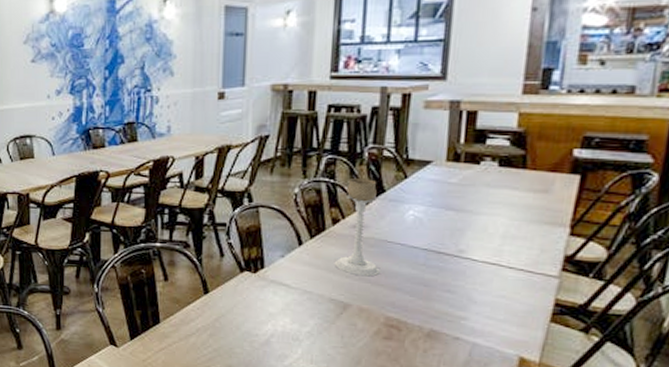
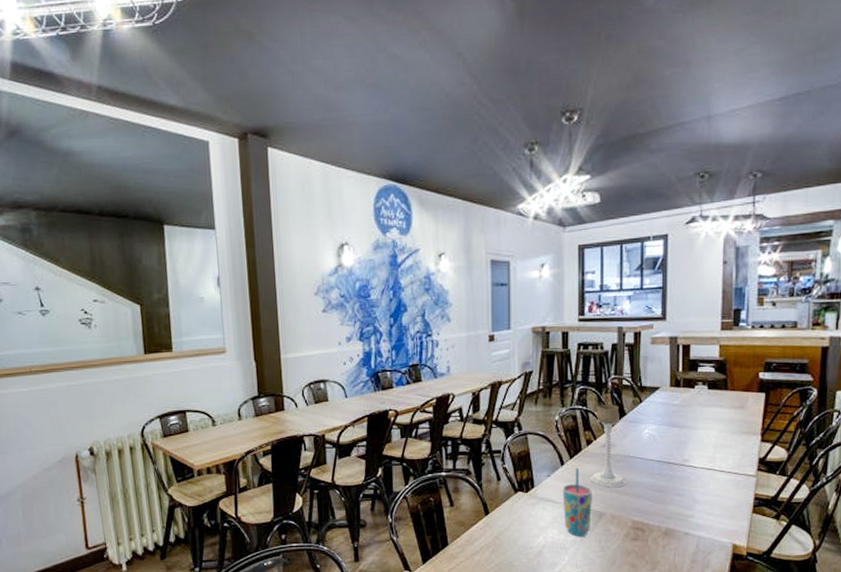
cup: none [298,249,336,329] -> present [562,468,592,537]

